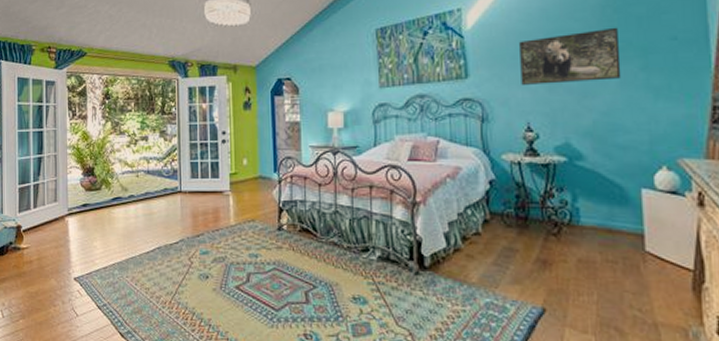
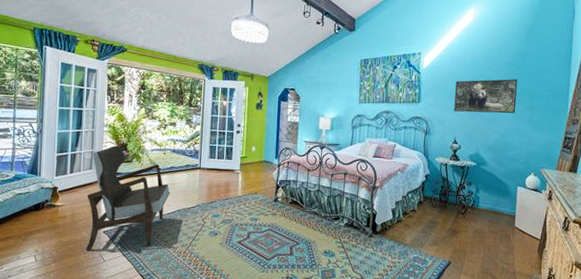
armchair: none [54,170,148,303] -> present [85,145,171,251]

